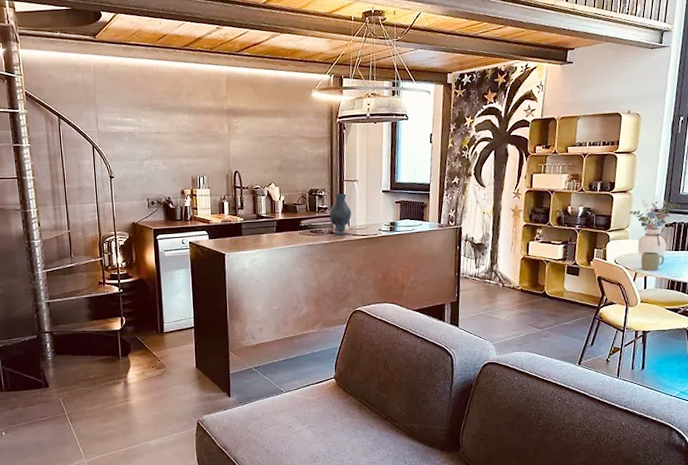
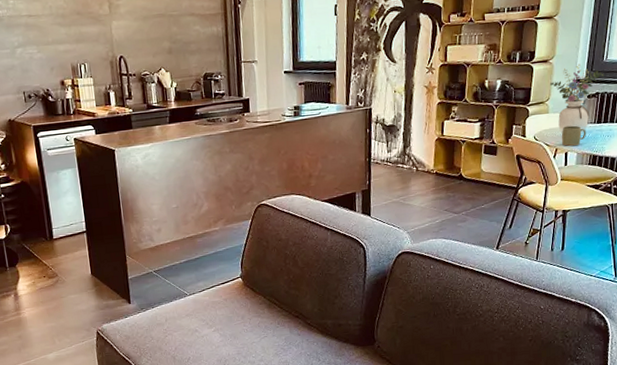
vase: present [329,193,352,235] -> none [226,76,252,124]

